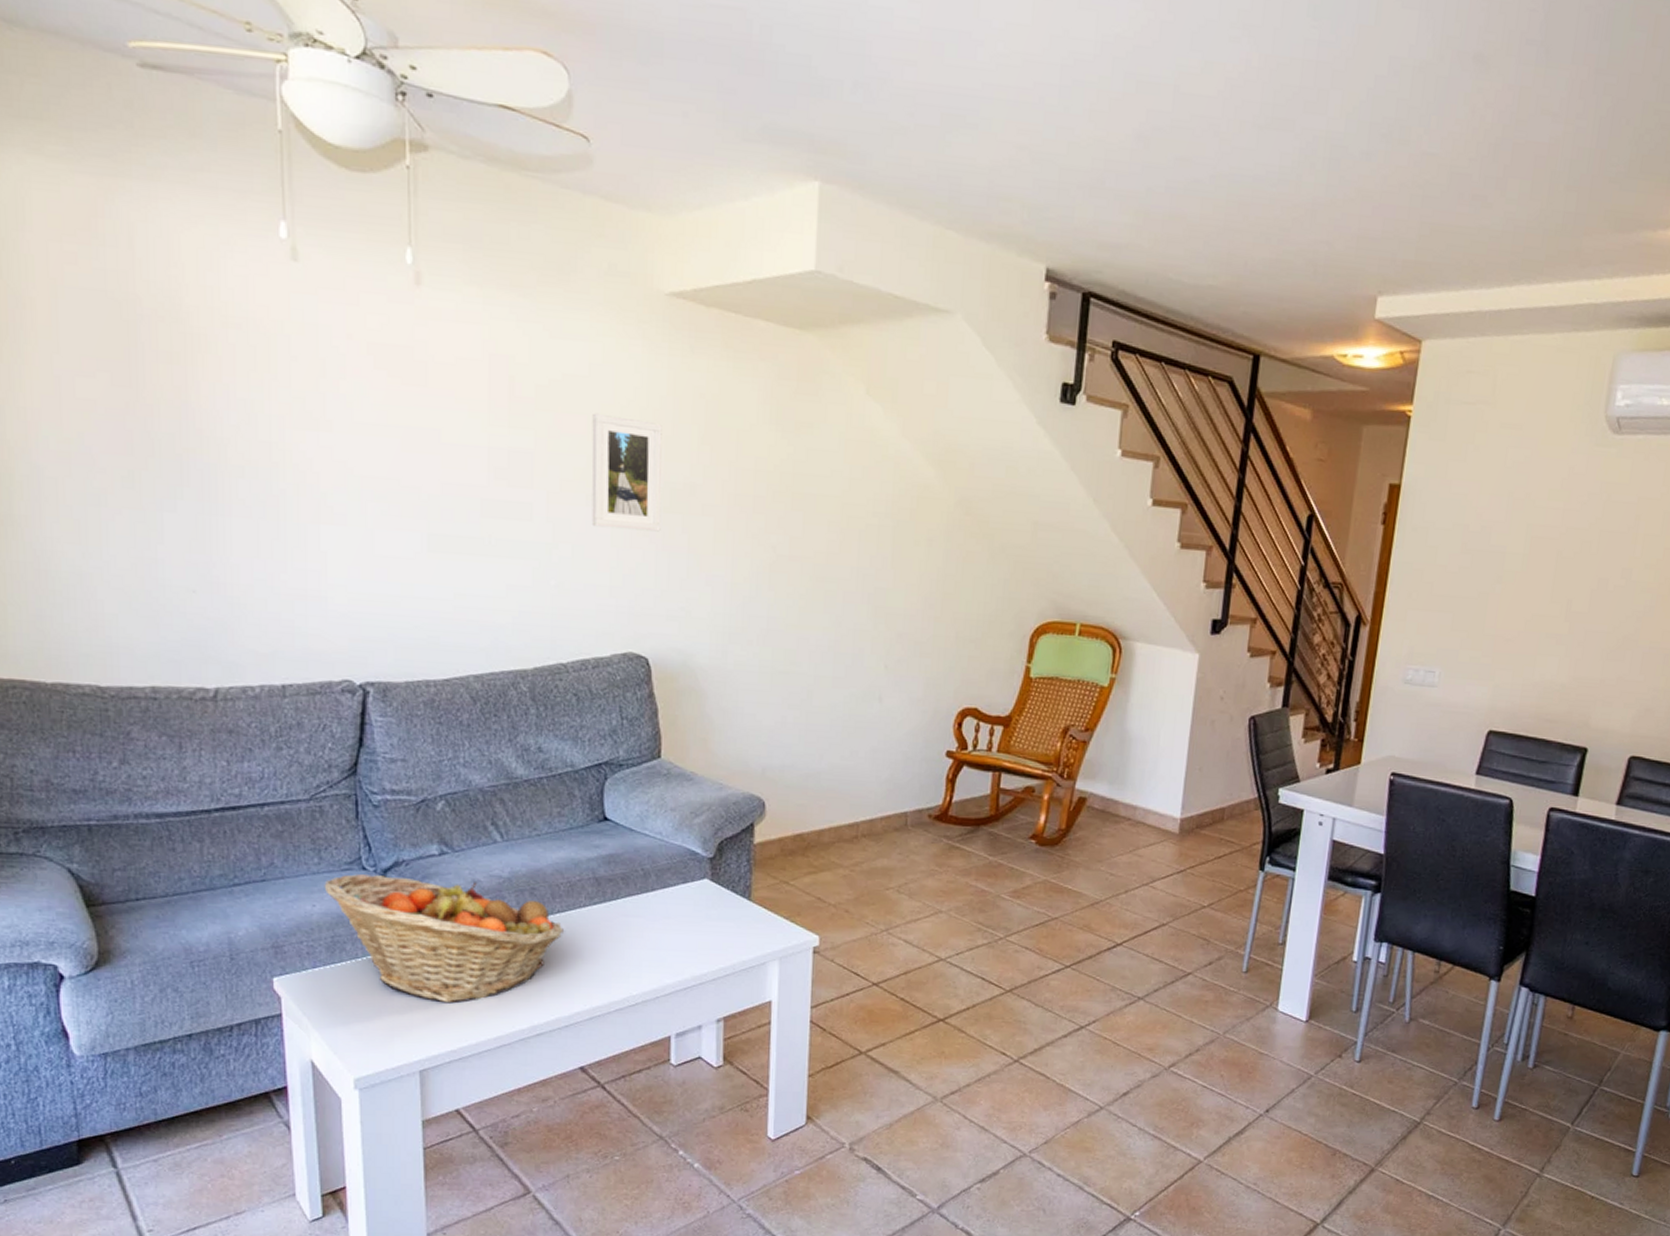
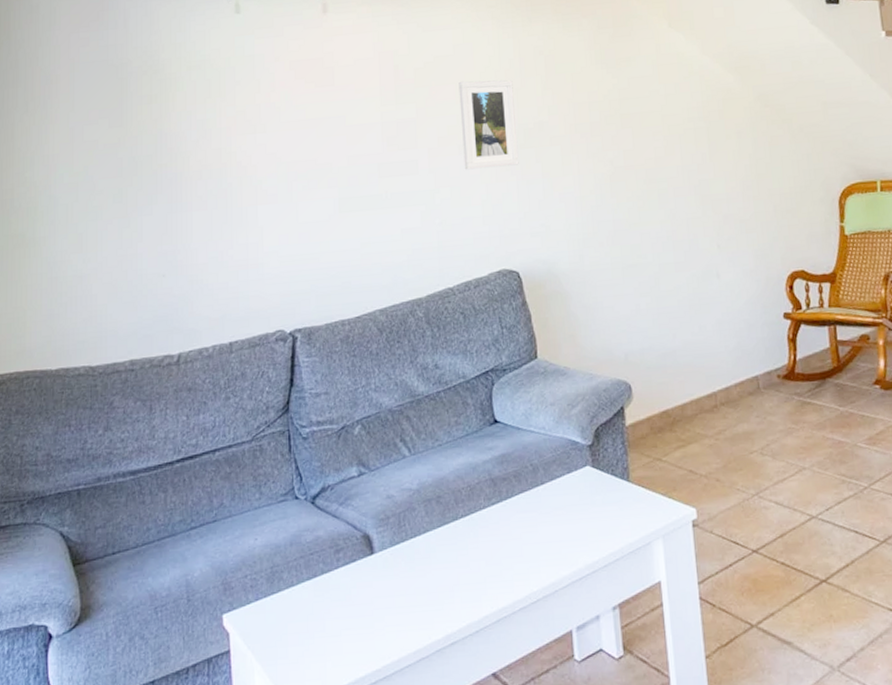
fruit basket: present [324,874,564,1004] -> none [264,497,468,621]

